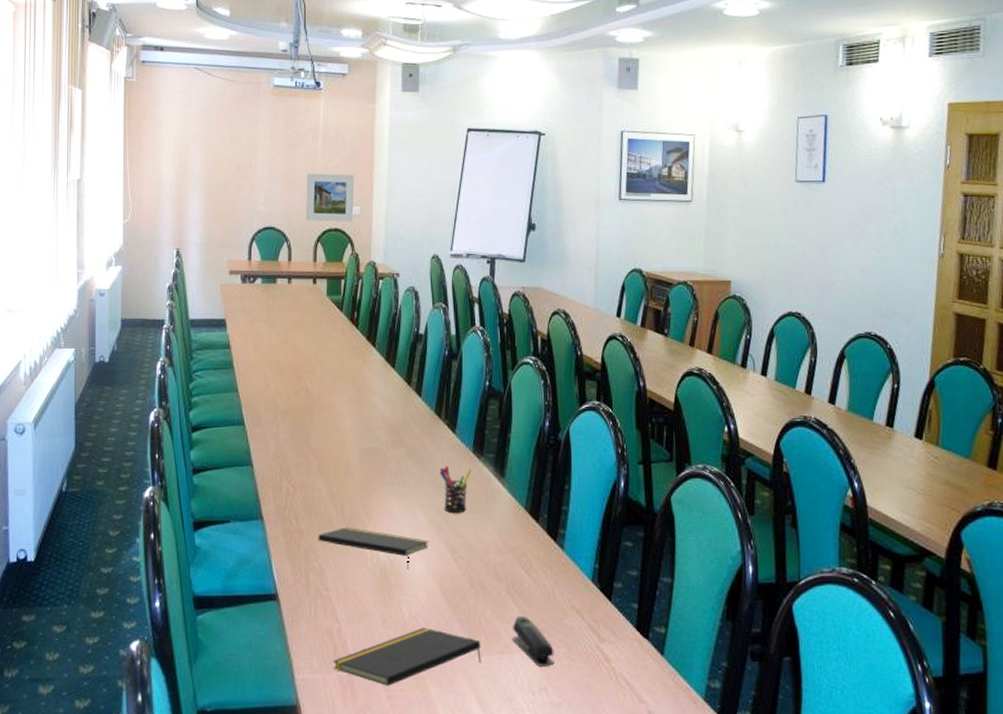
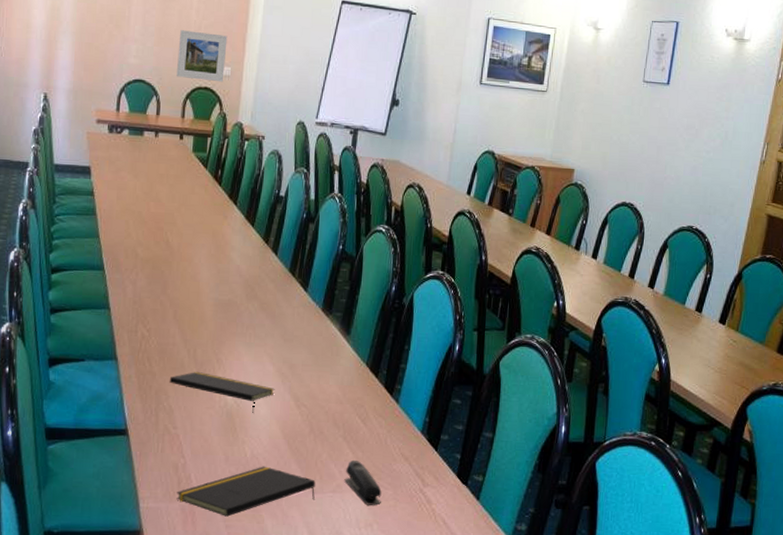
pen holder: present [439,466,471,514] -> none [289,321,319,365]

